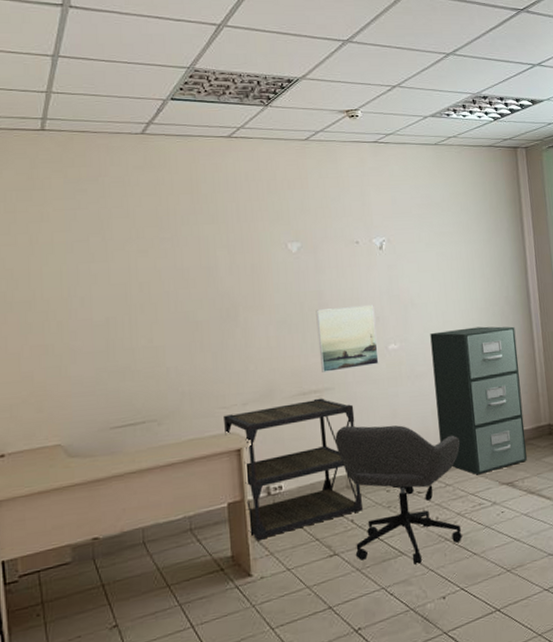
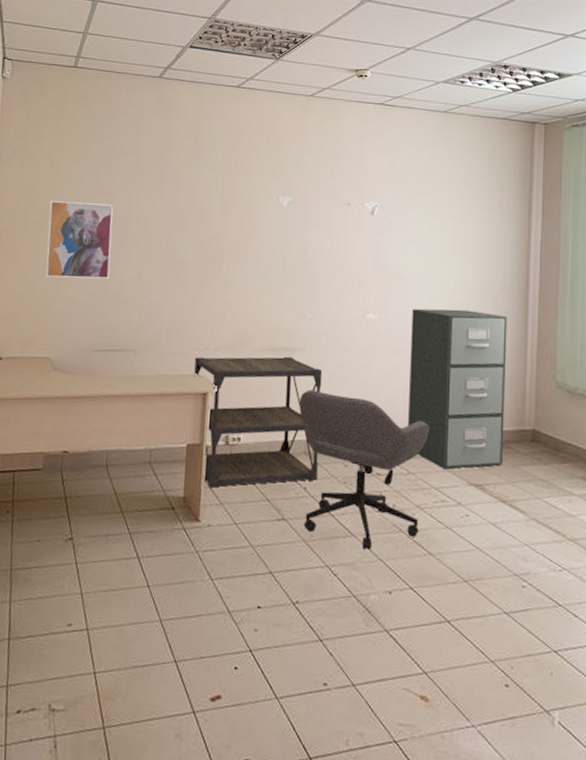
wall art: none [35,273,117,360] -> present [45,200,113,280]
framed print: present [316,304,379,372] -> none [295,267,357,333]

